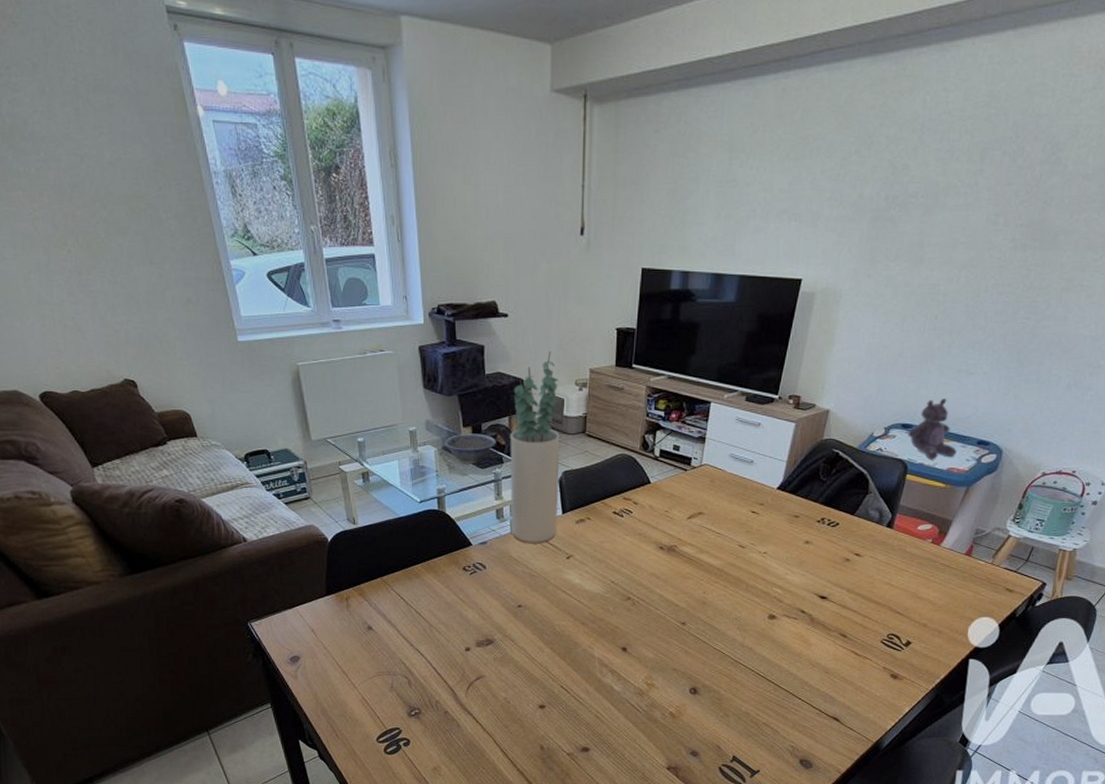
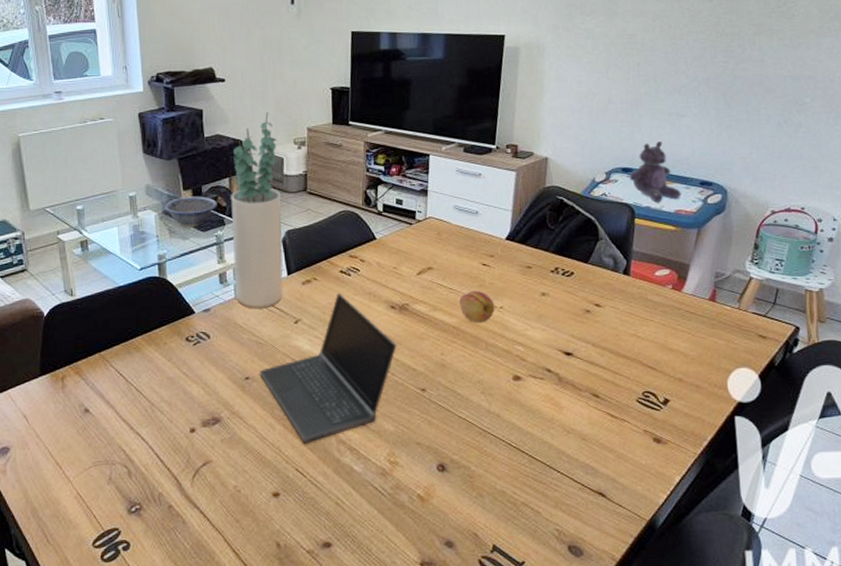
laptop computer: none [531,532,662,665] -> present [259,292,397,444]
fruit: none [725,535,759,566] -> present [459,290,495,323]

